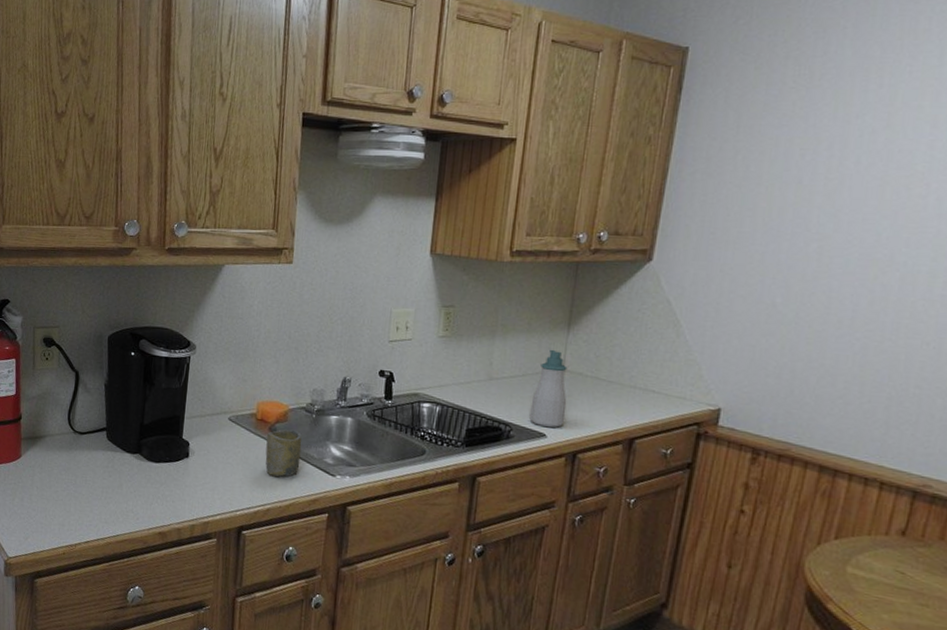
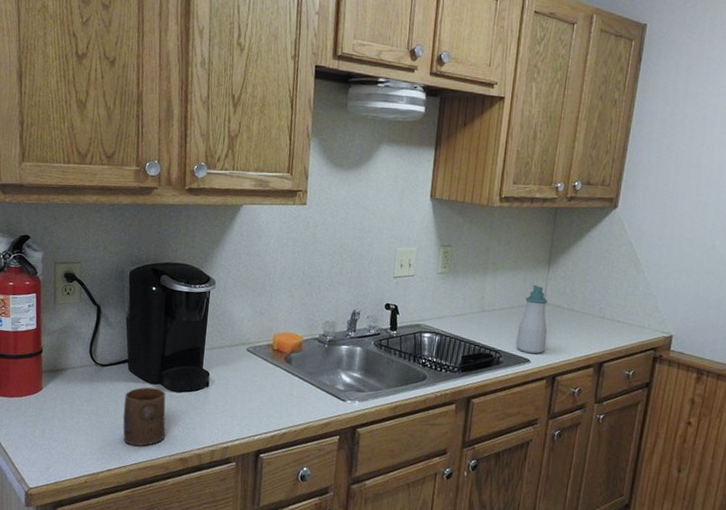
cup: none [101,456,145,518] -> present [123,387,166,446]
cup: present [265,429,302,477] -> none [281,359,315,403]

